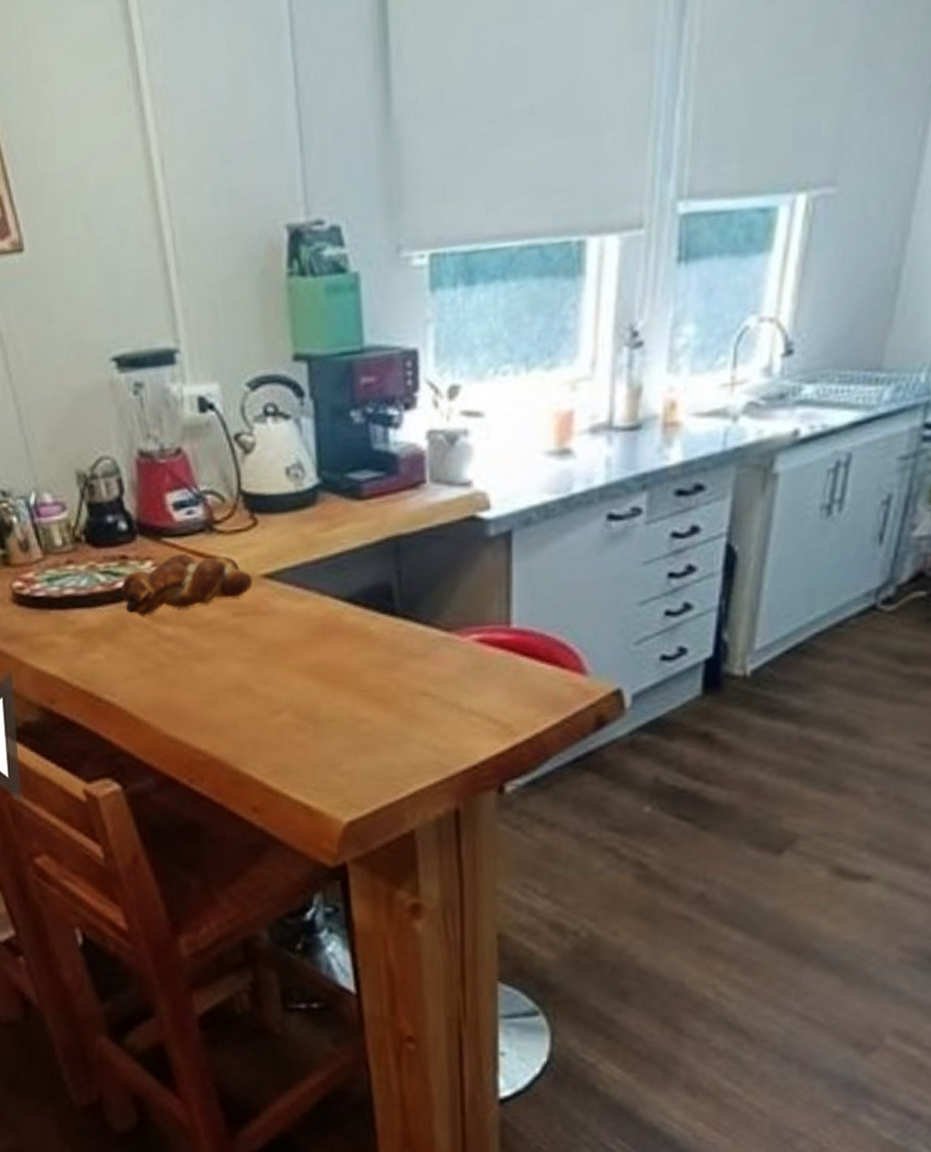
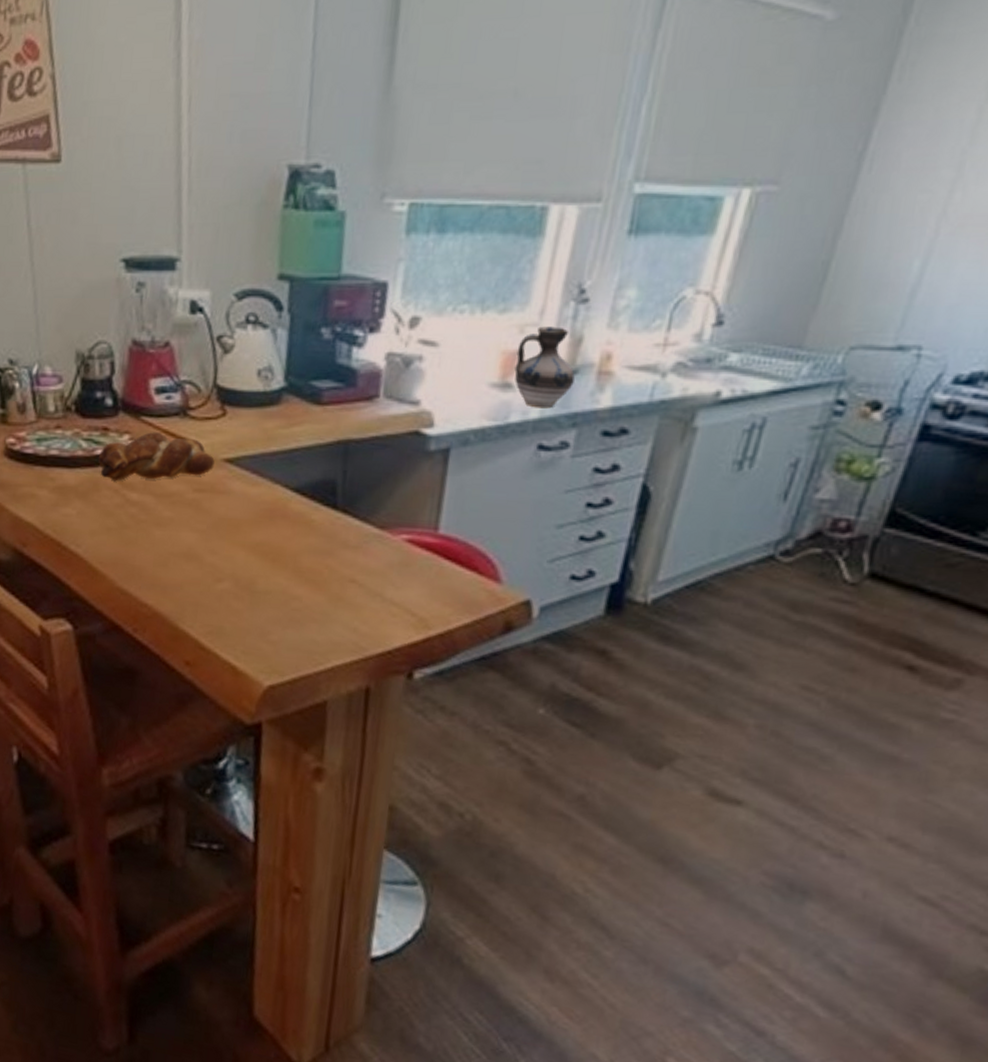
ceramic jug: none [571,377,638,474] -> present [514,326,575,409]

